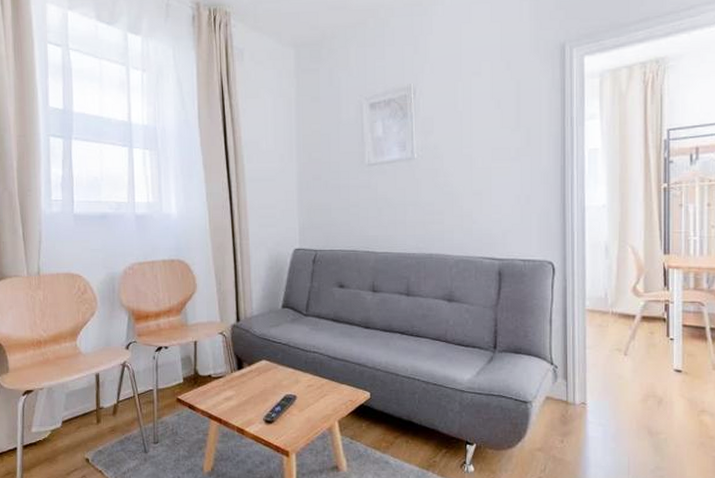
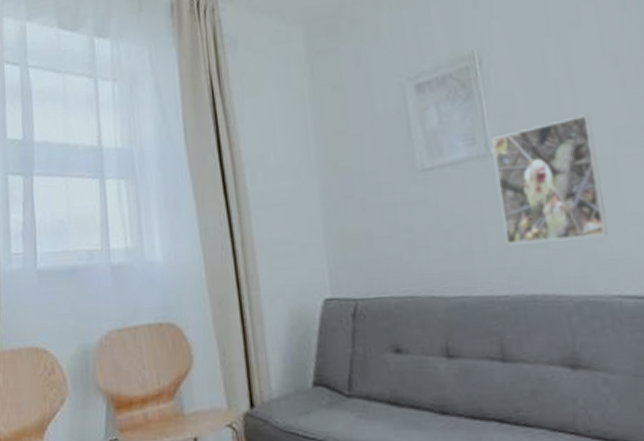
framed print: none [416,138,480,220] -> present [491,114,608,245]

